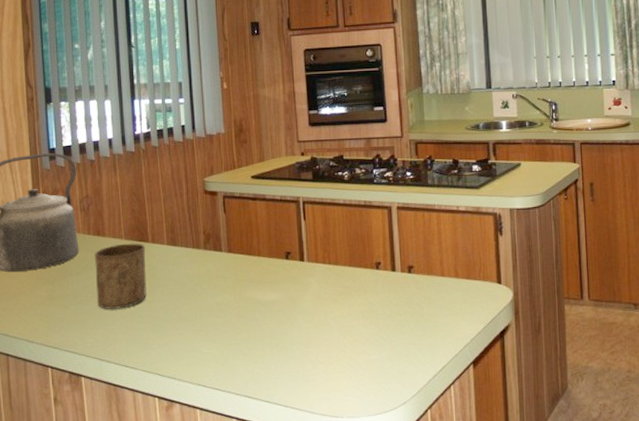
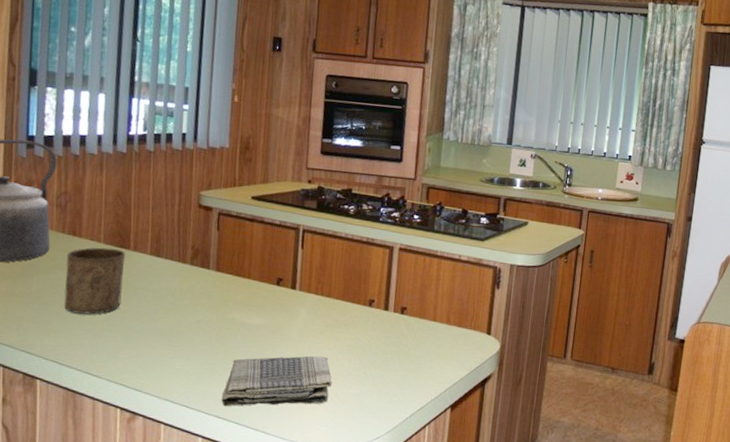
dish towel: none [249,325,351,386] -> present [221,355,332,407]

